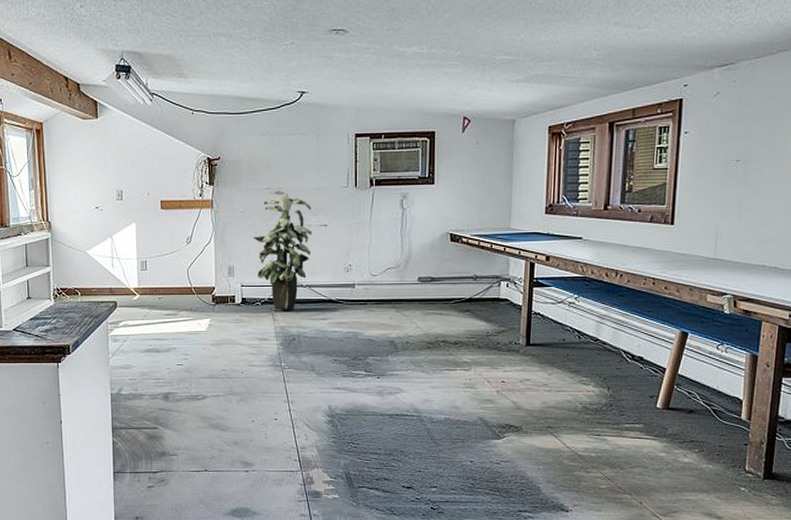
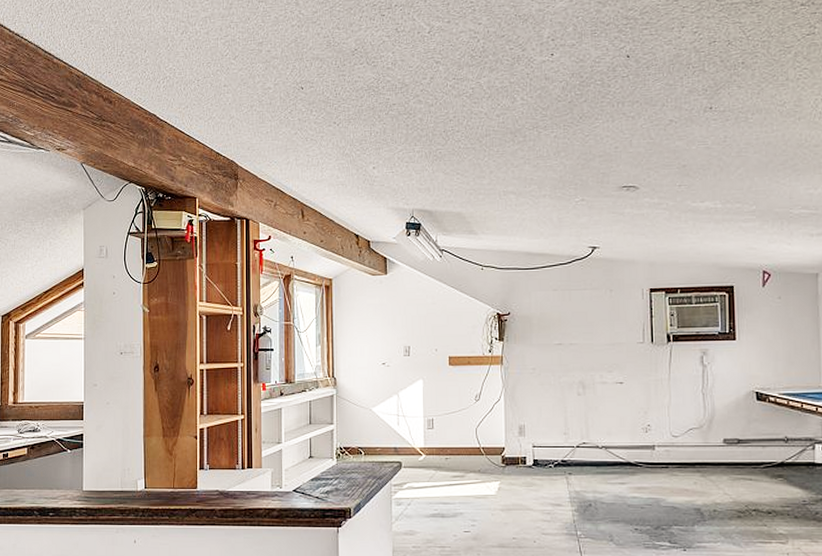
indoor plant: present [252,190,312,310] -> none [544,346,607,473]

